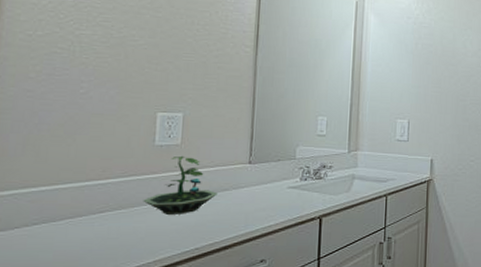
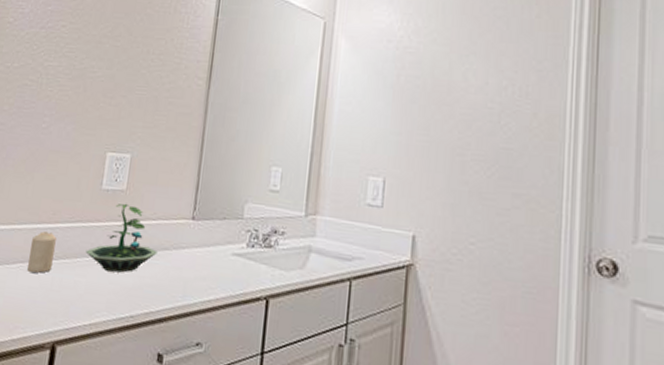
candle: none [77,188,109,225] -> present [27,231,57,273]

